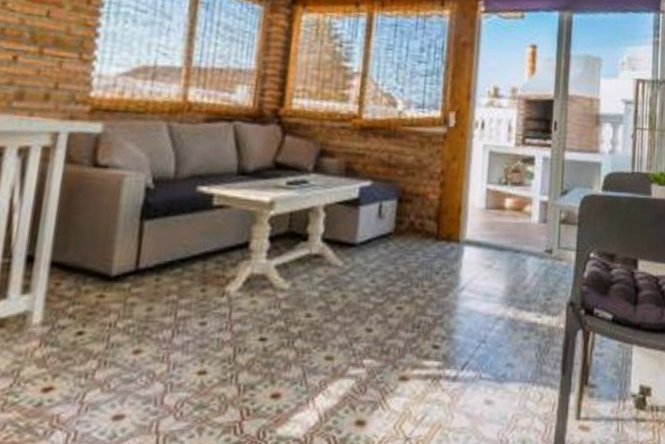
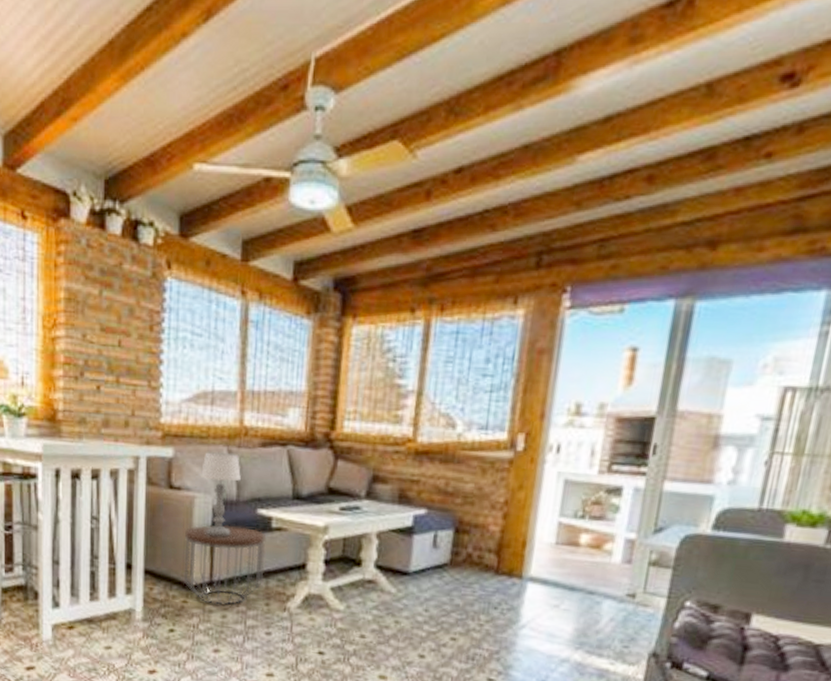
side table: none [102,205,205,296] -> present [183,525,265,606]
table lamp: none [134,127,181,219] -> present [201,452,241,538]

